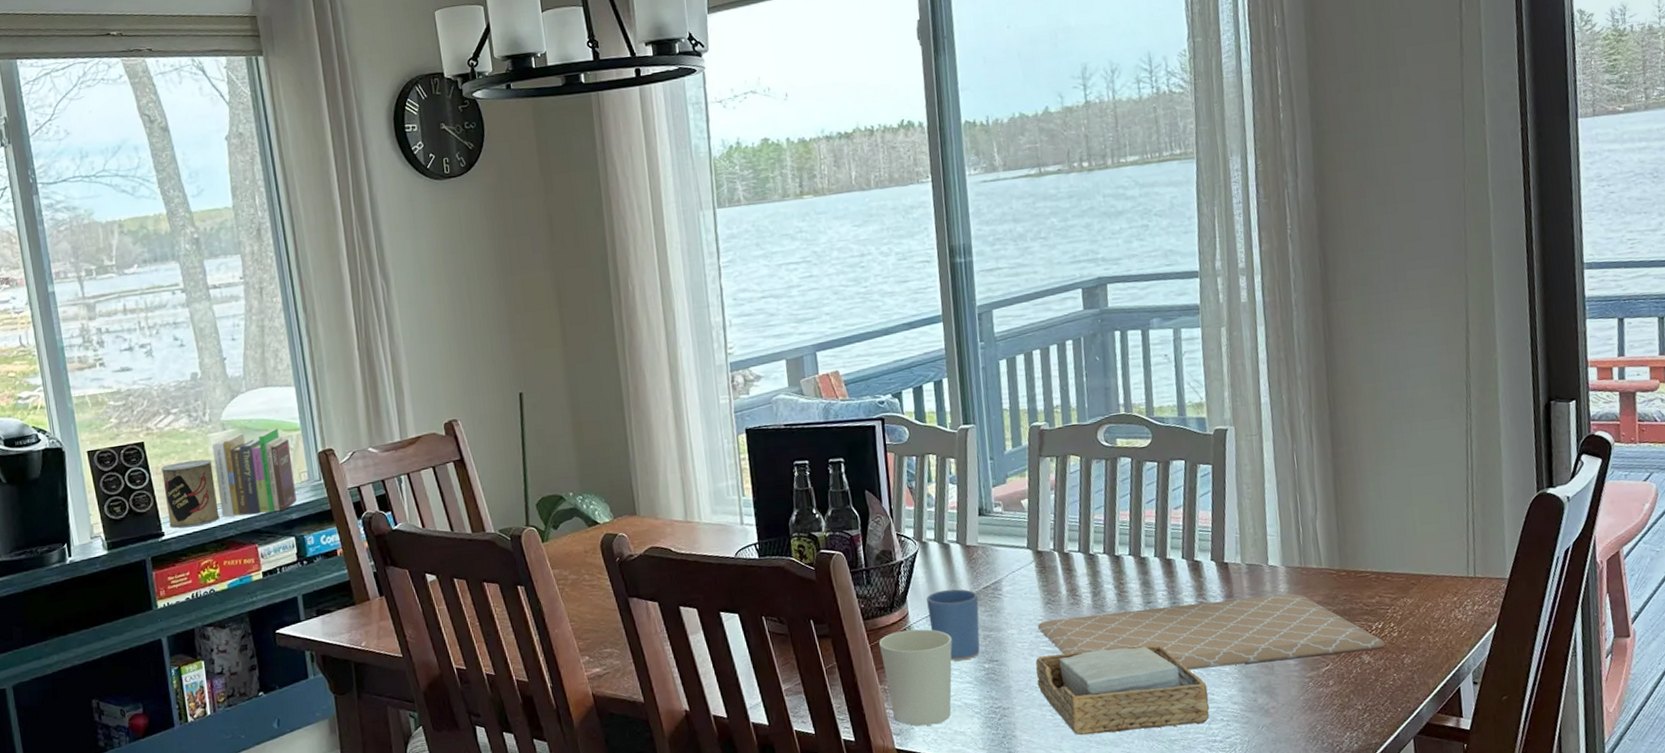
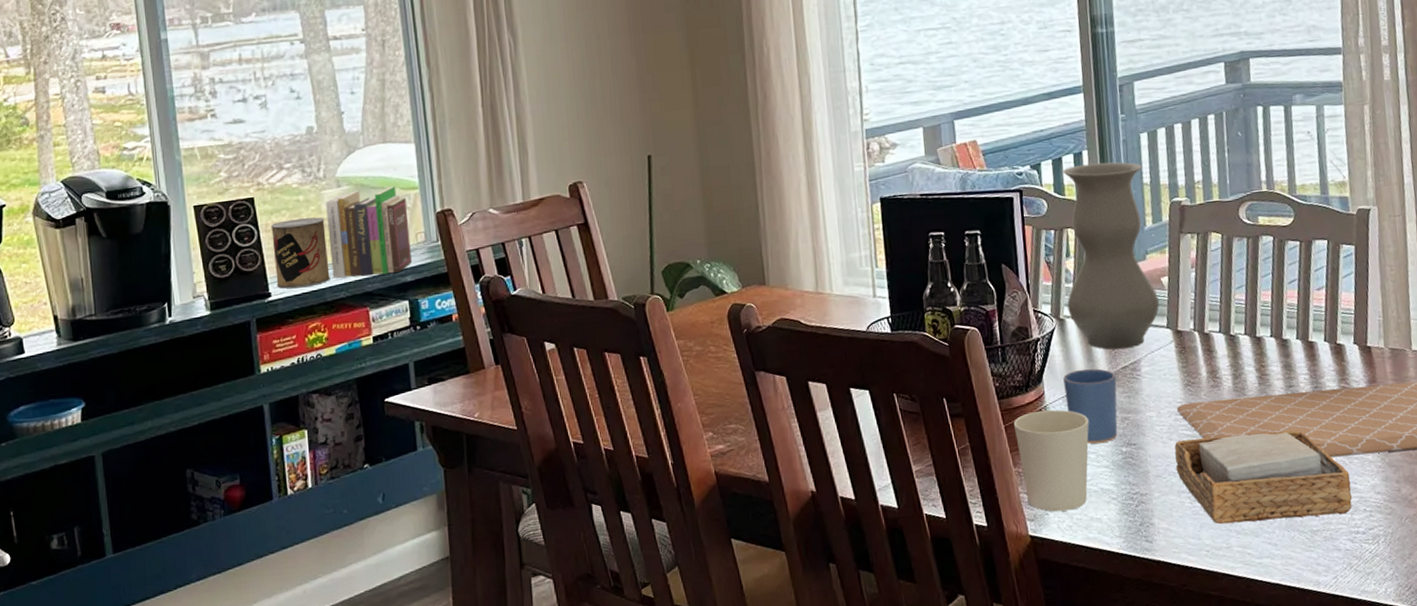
vase: none [923,388,1020,571] -> present [1062,162,1159,350]

